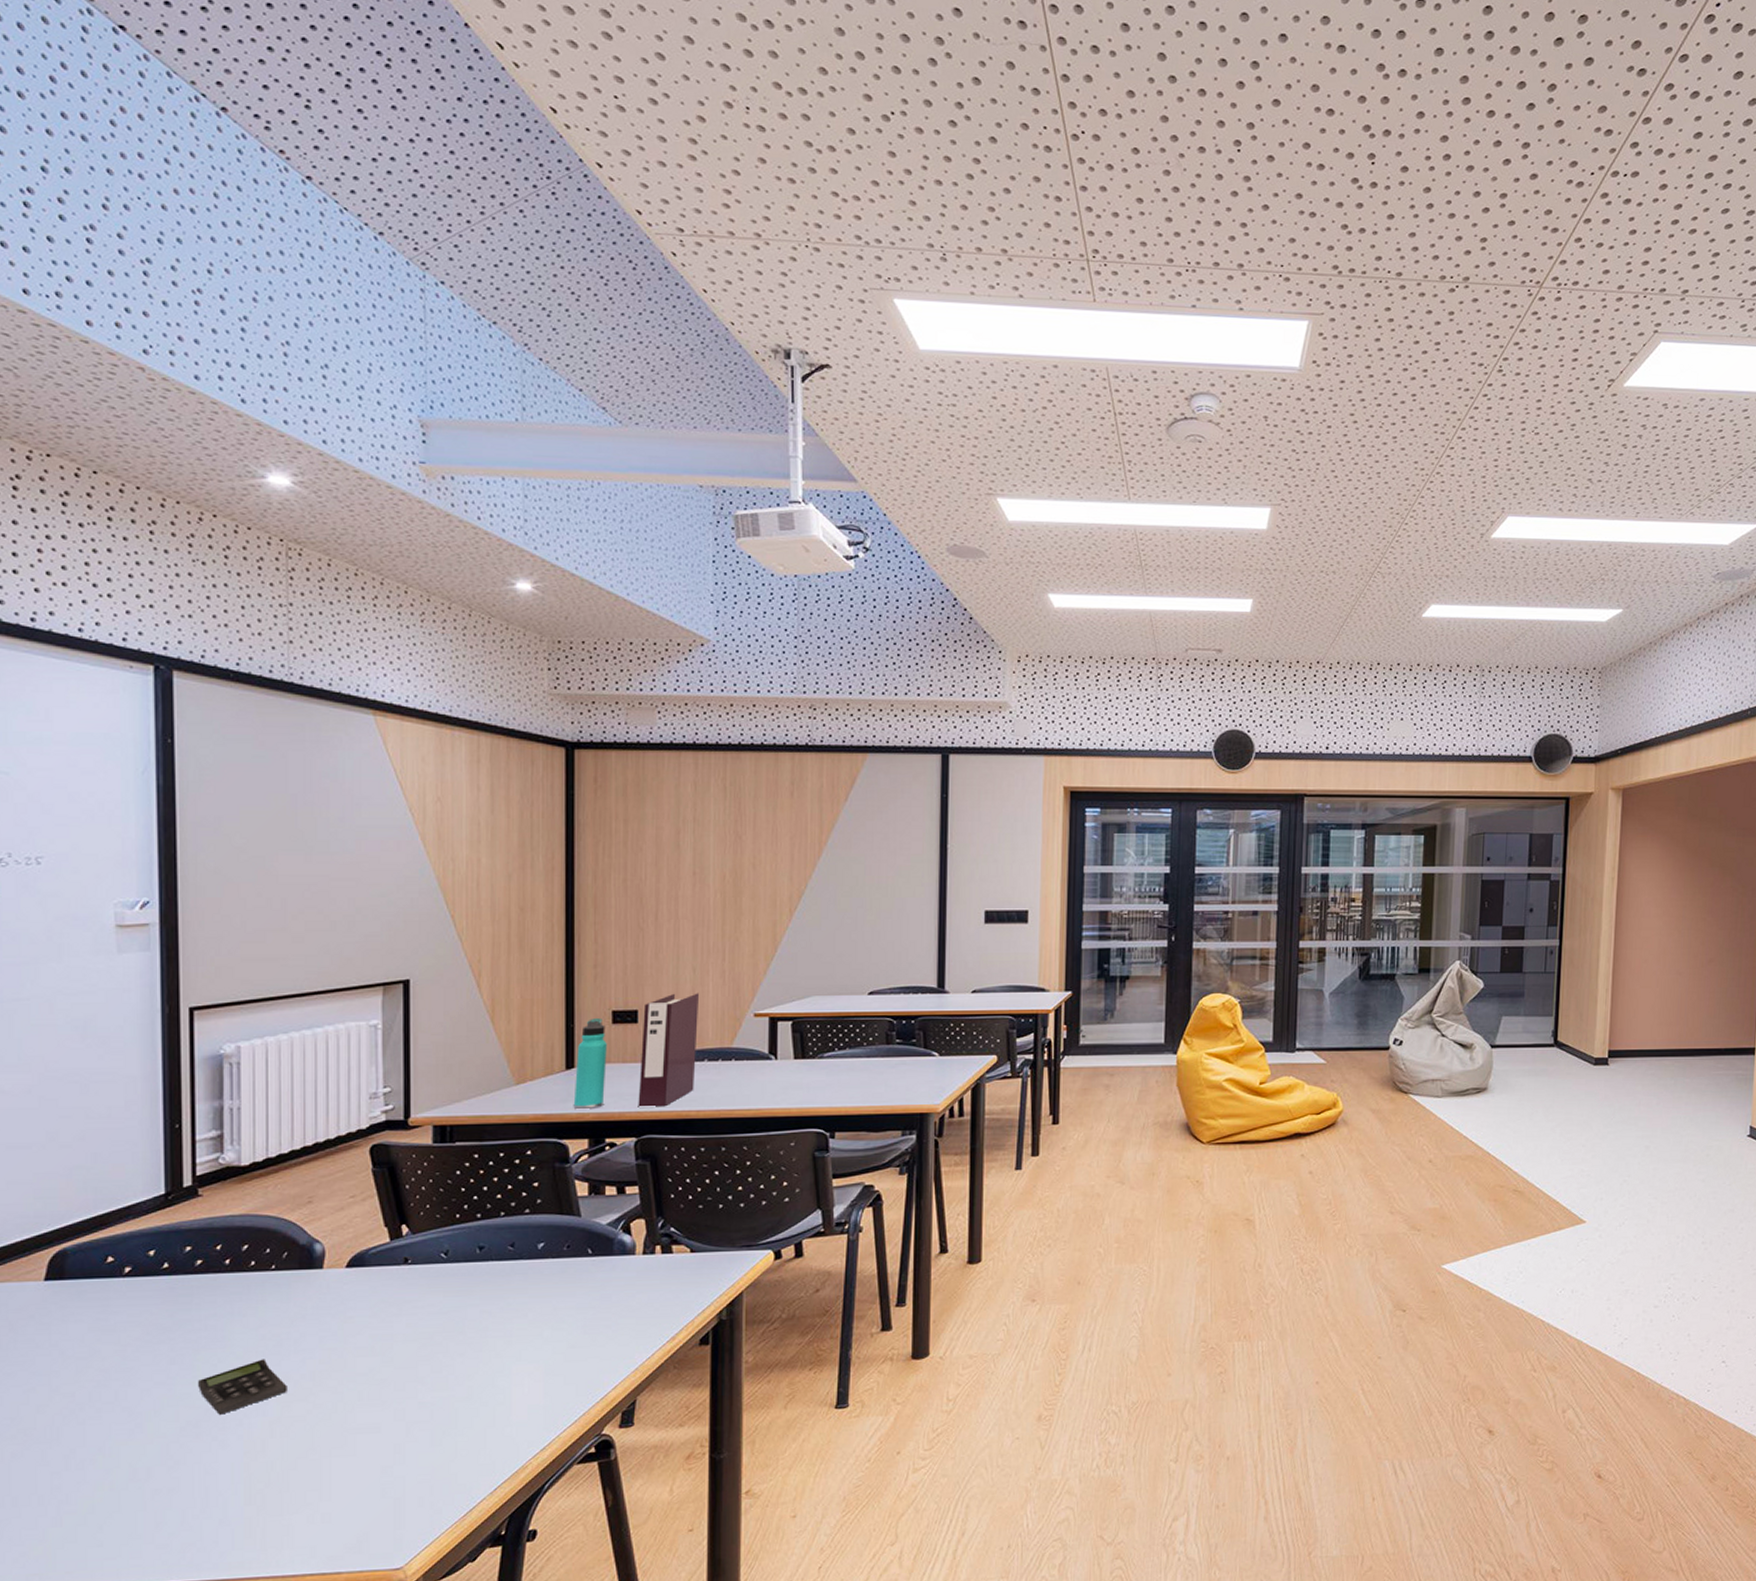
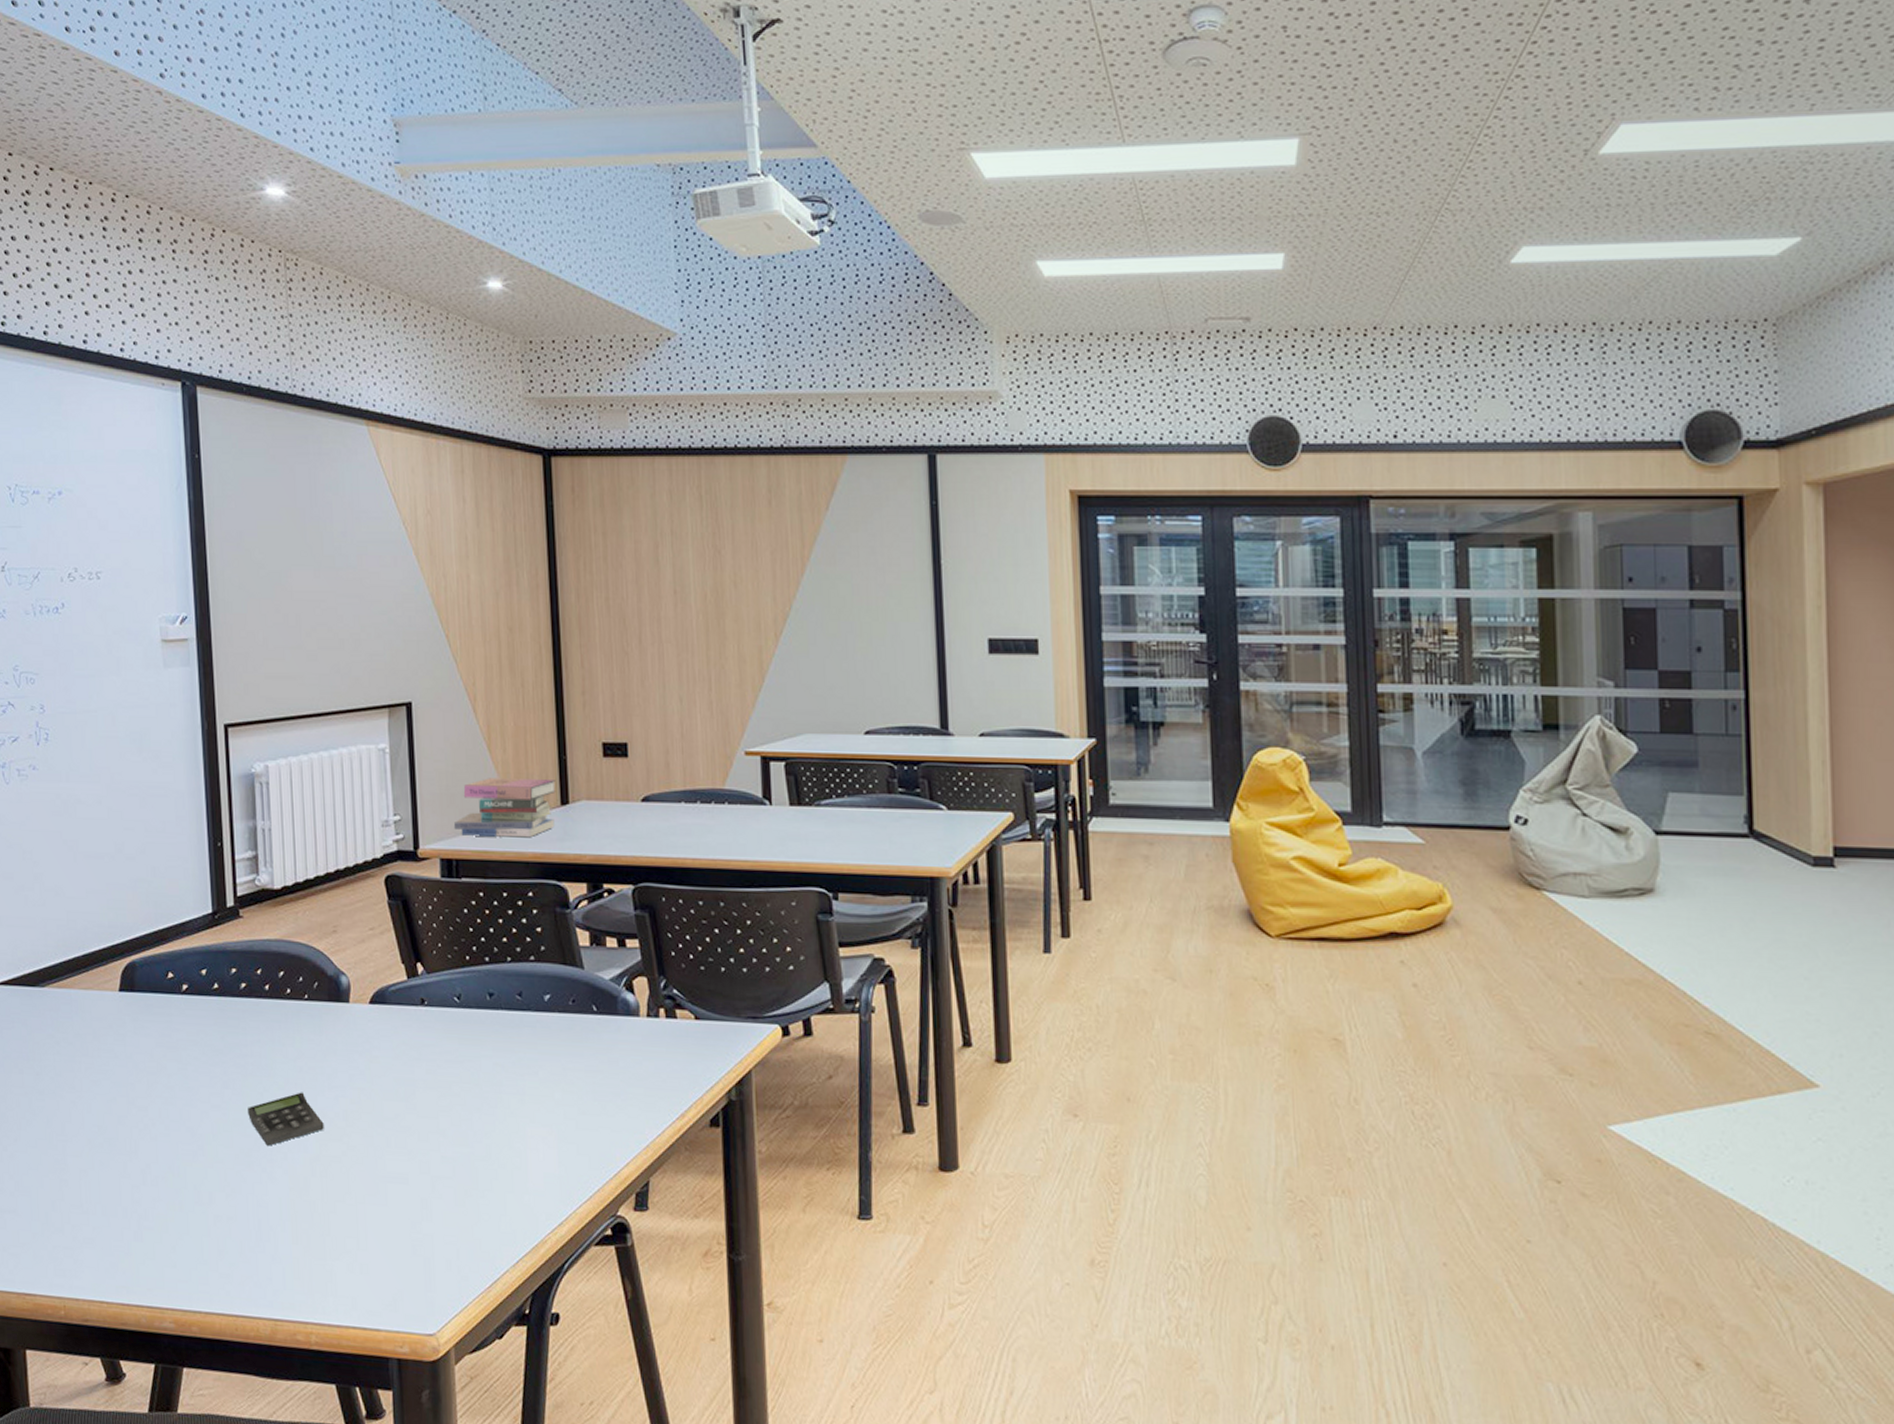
books: none [449,1047,561,1103] -> present [453,778,556,838]
thermos bottle: present [573,1018,607,1110] -> none [570,750,600,851]
binder: present [638,993,700,1107] -> none [633,725,689,852]

